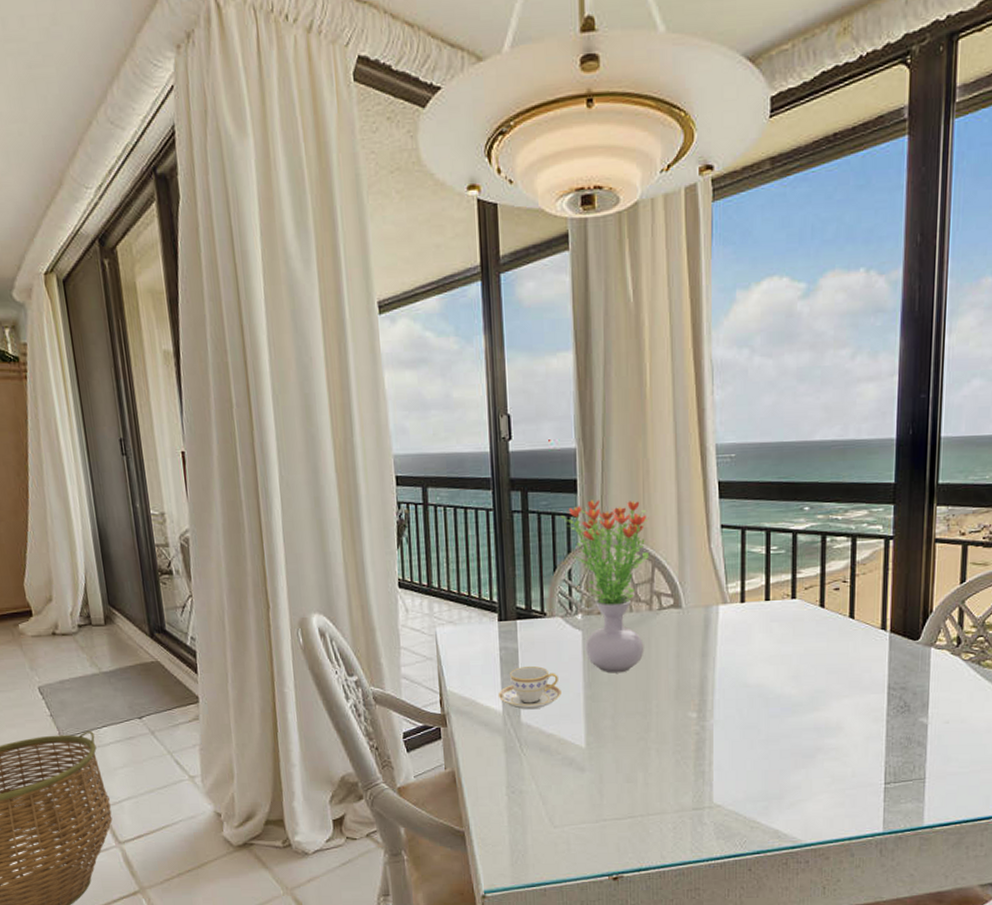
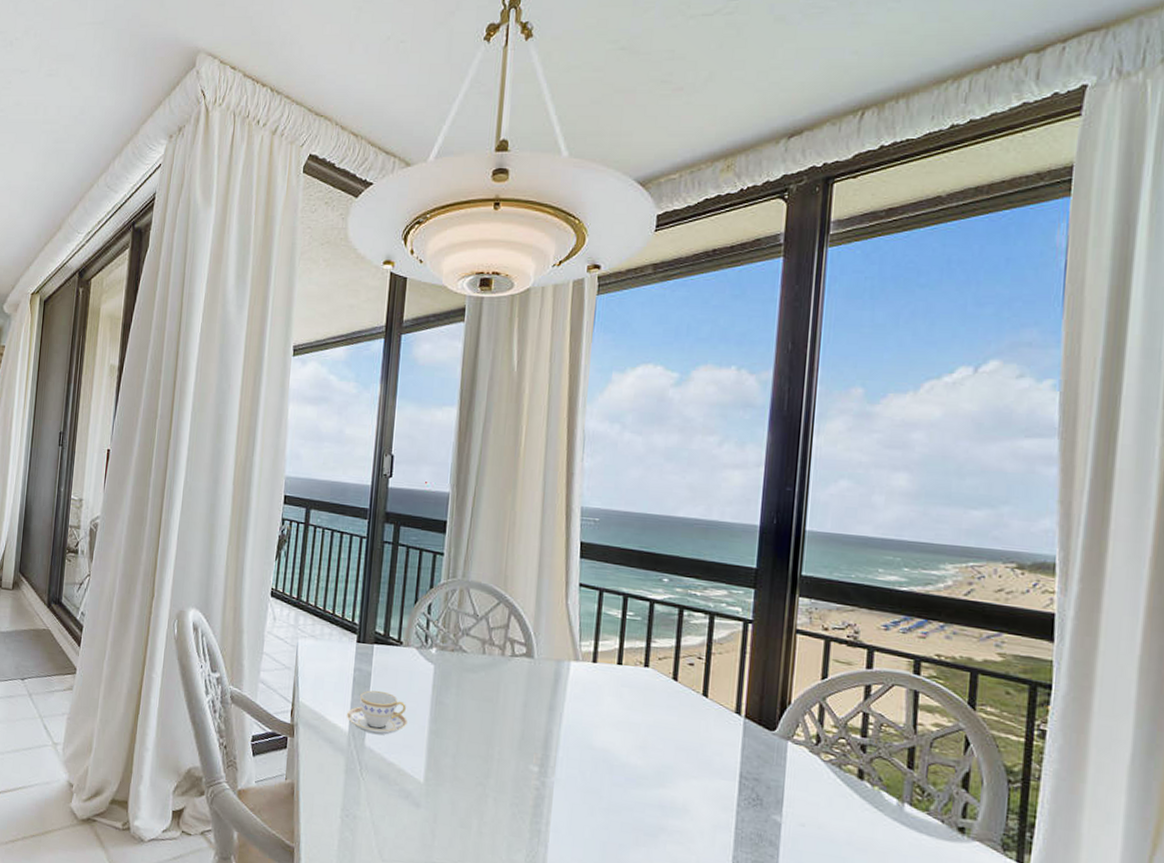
flower arrangement: present [560,499,650,673] -> none [427,542,511,714]

